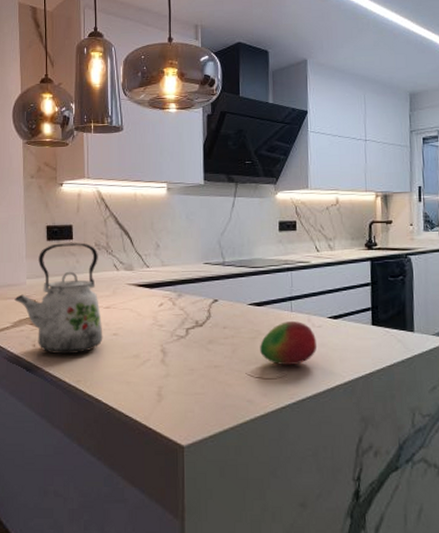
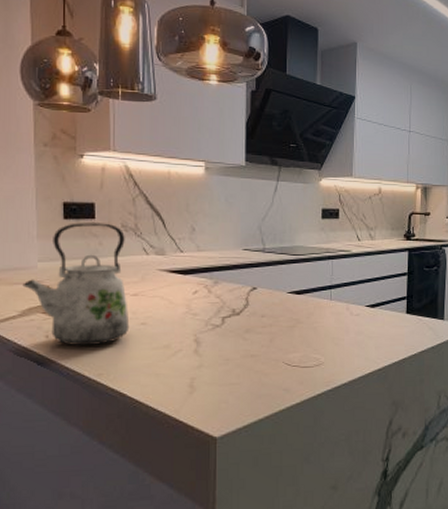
fruit: present [260,321,318,366] -> none [298,310,355,354]

